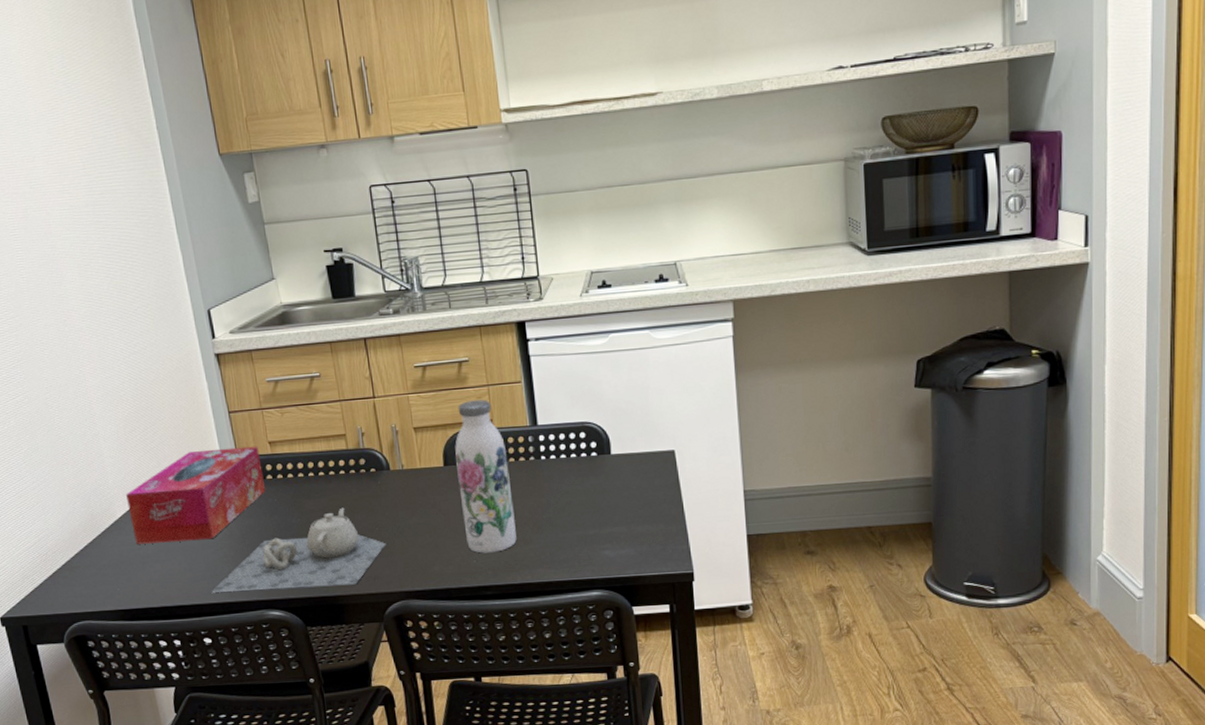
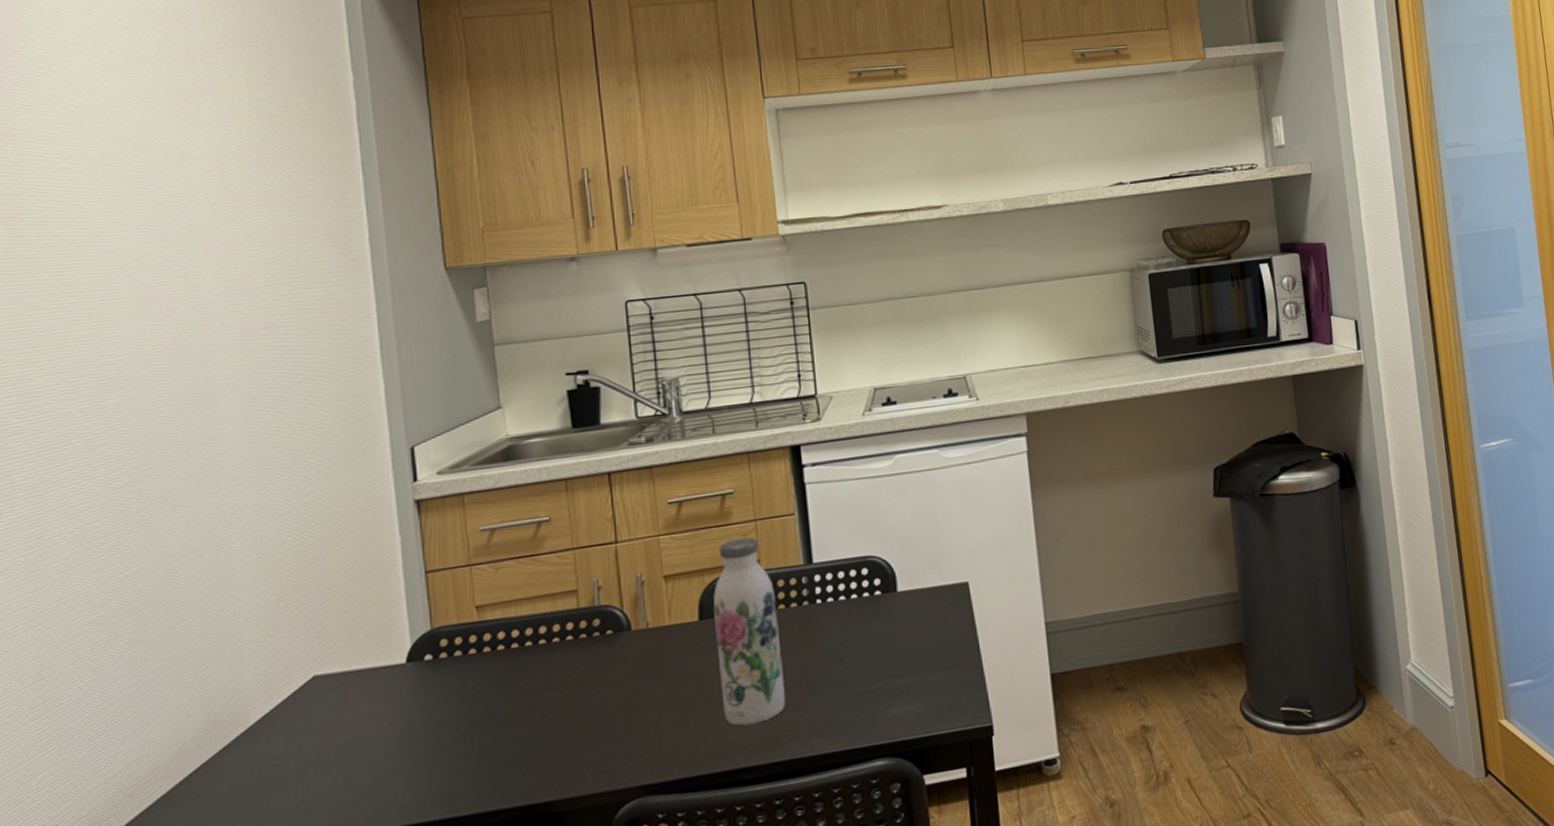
tissue box: present [126,446,266,544] -> none [268,612,467,759]
teapot: present [211,507,386,593] -> none [376,682,621,816]

